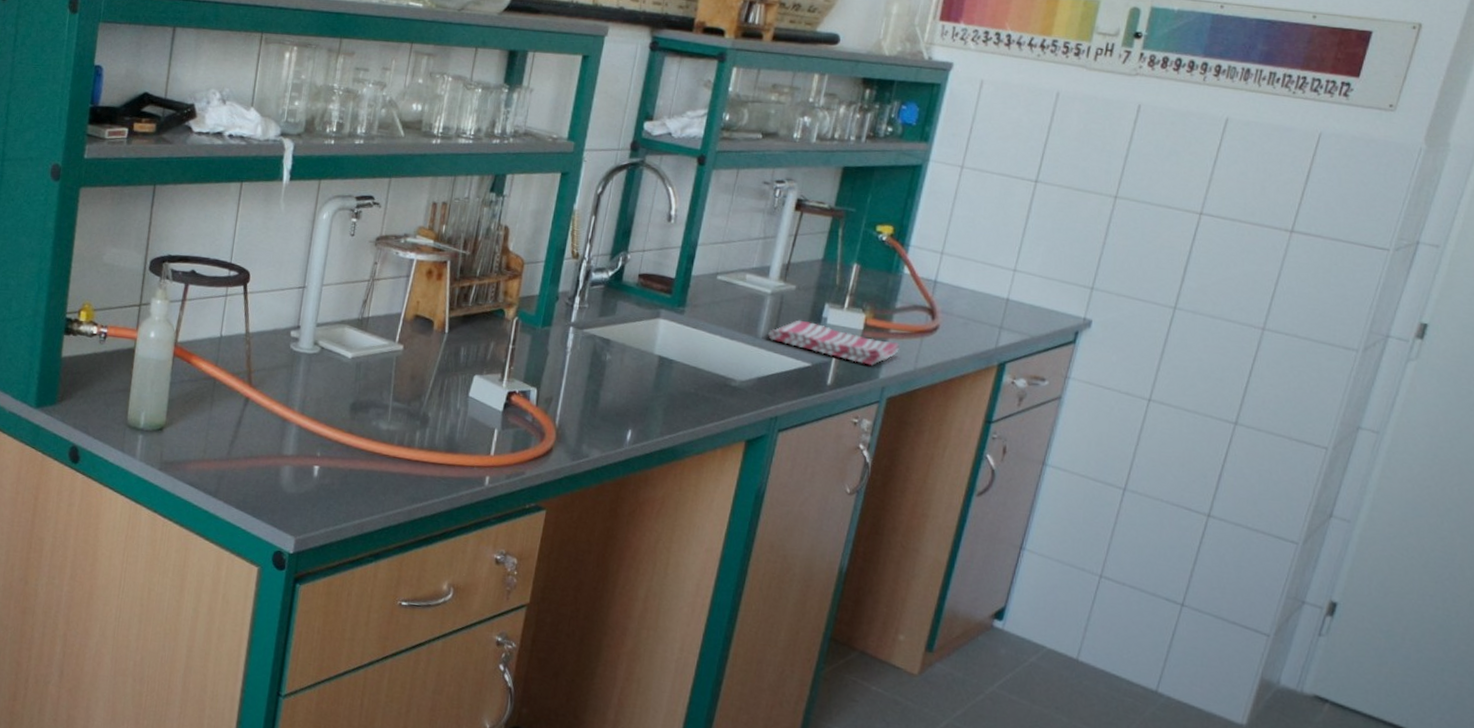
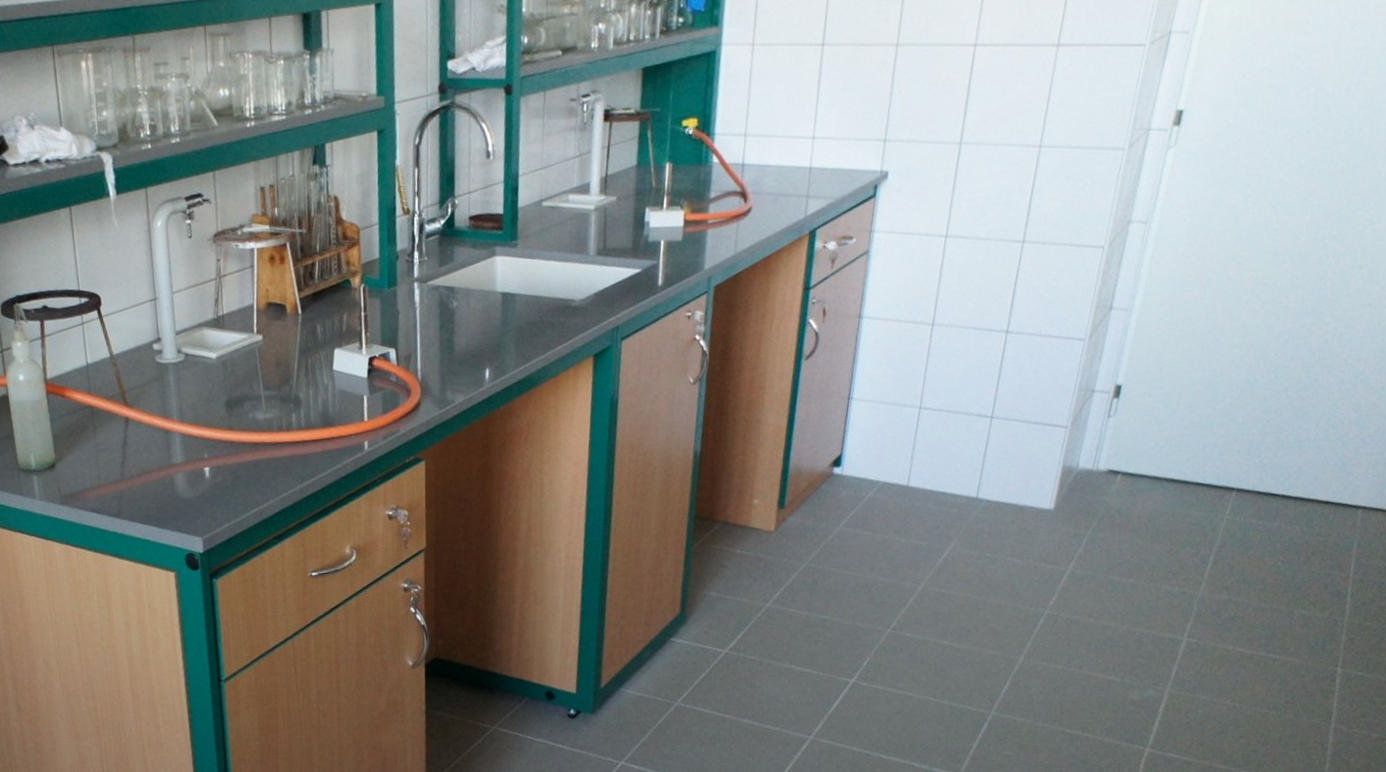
dish towel: present [768,320,901,366] -> none [598,229,720,259]

